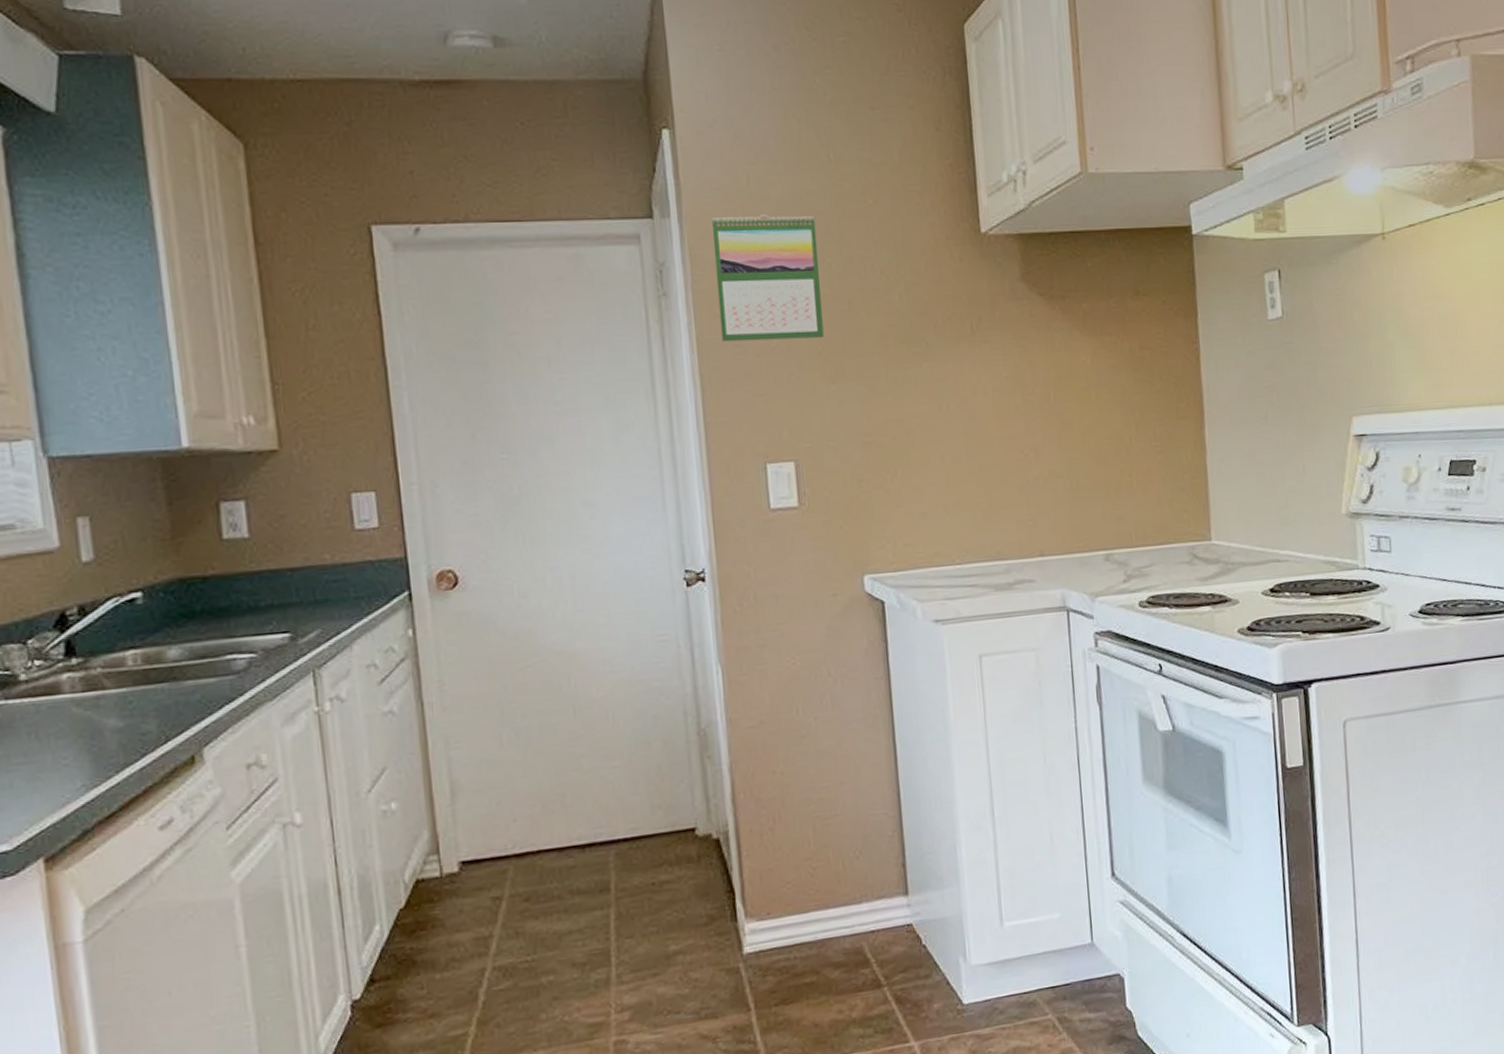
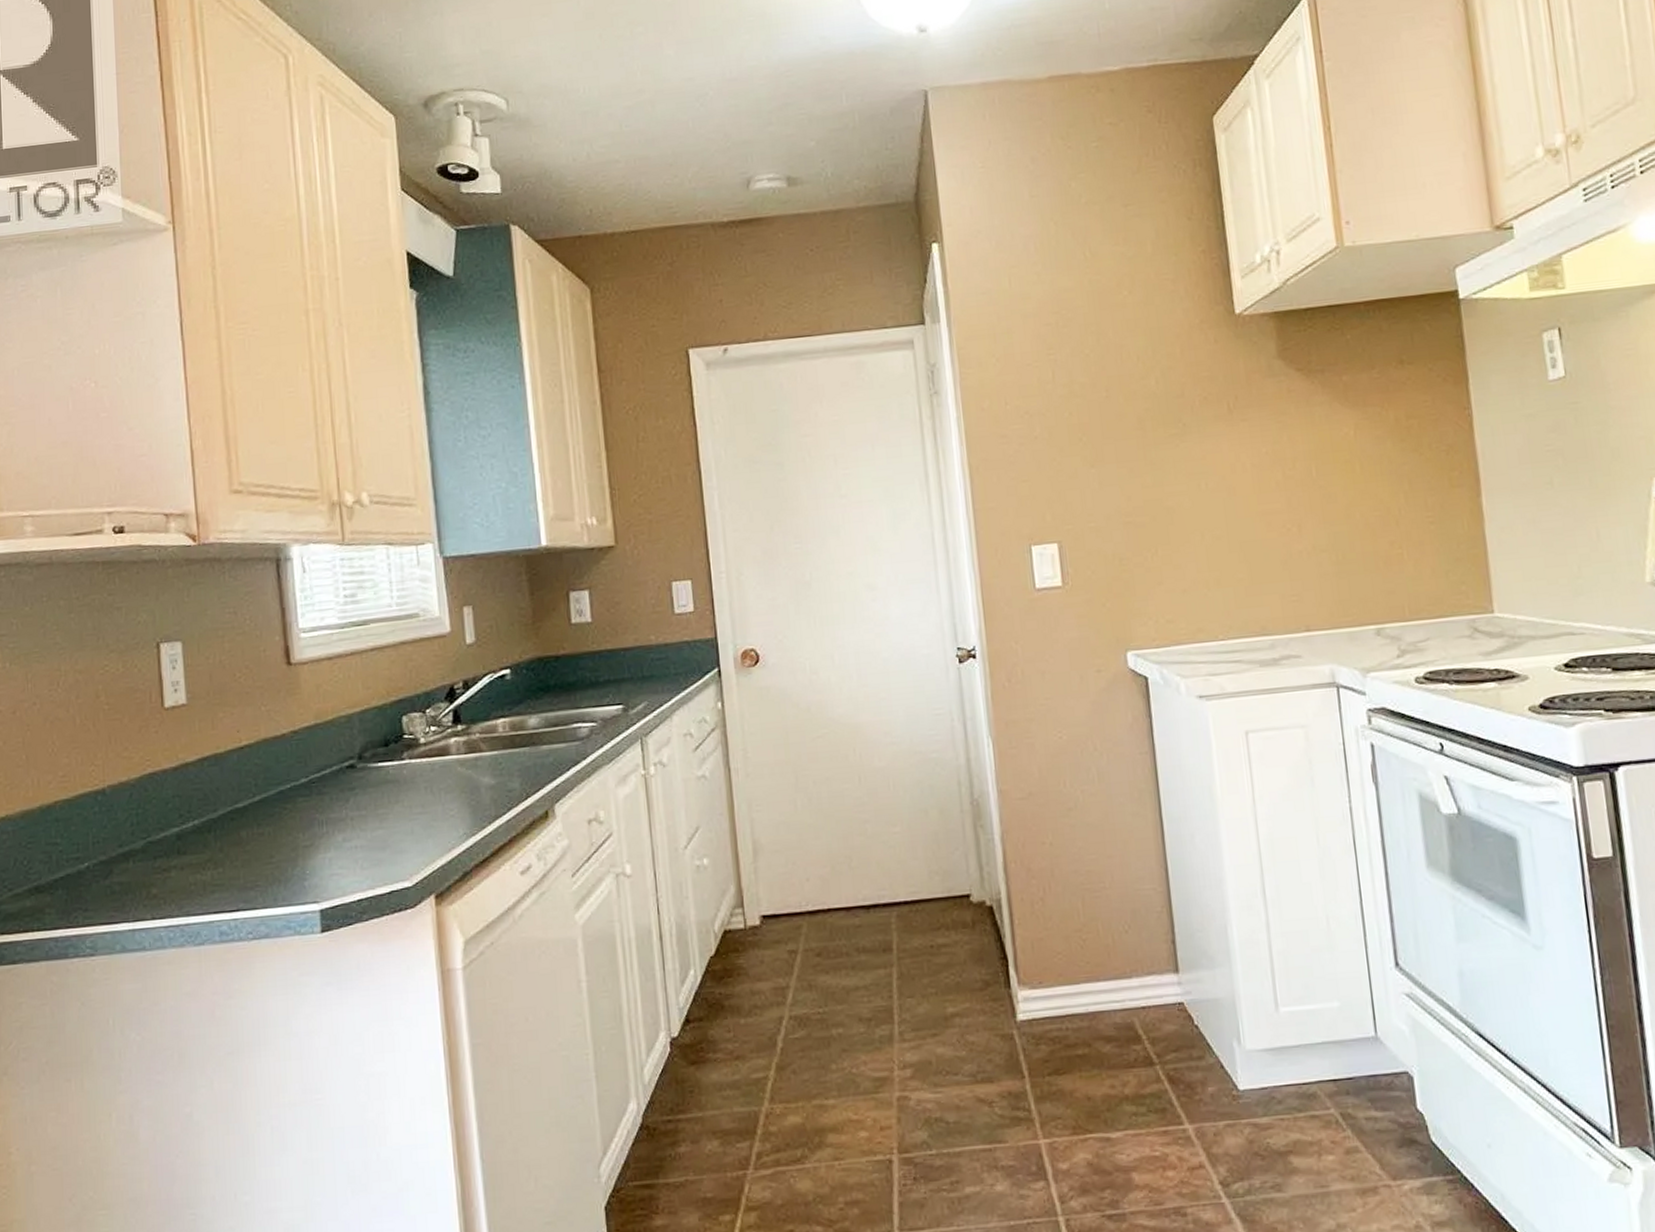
calendar: present [711,213,824,342] -> none [977,311,1084,434]

